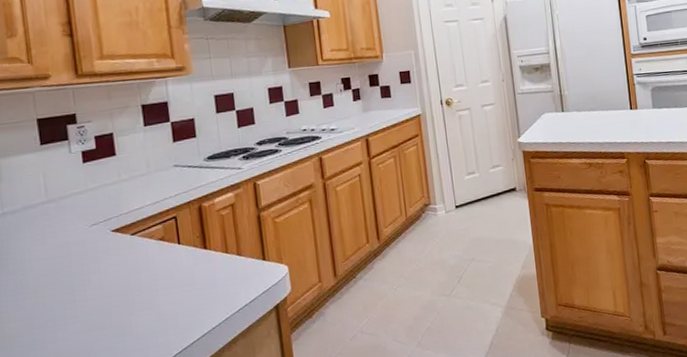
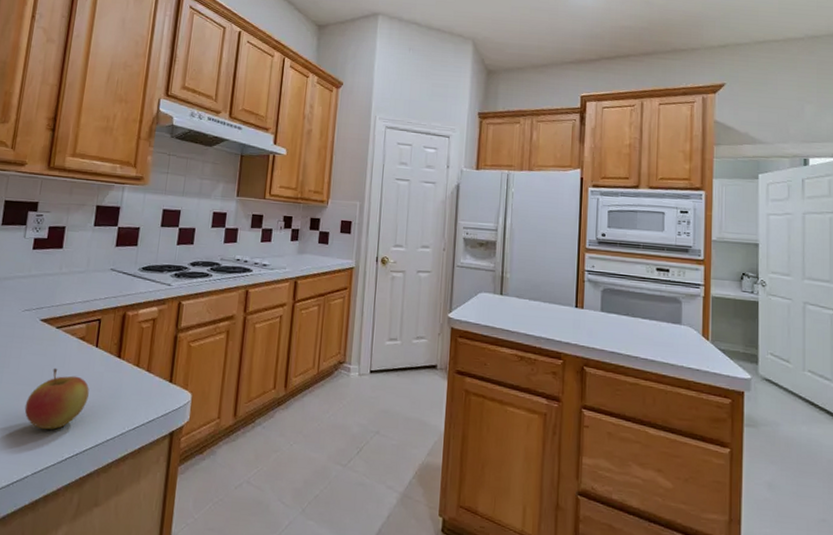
apple: none [118,273,183,334] -> present [24,367,89,430]

